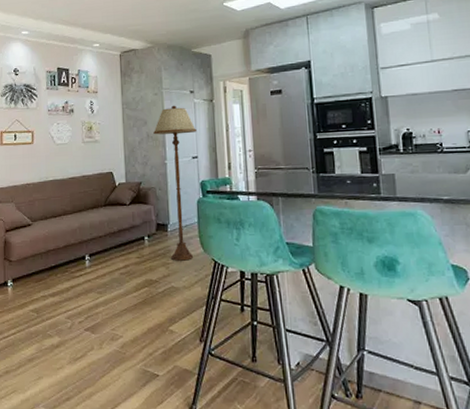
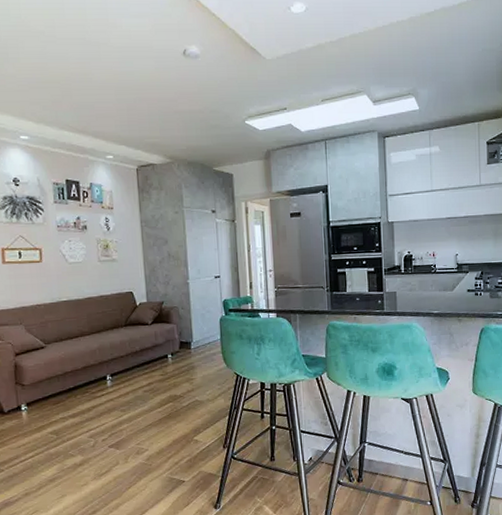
floor lamp: present [153,105,197,261] -> none [175,224,219,376]

